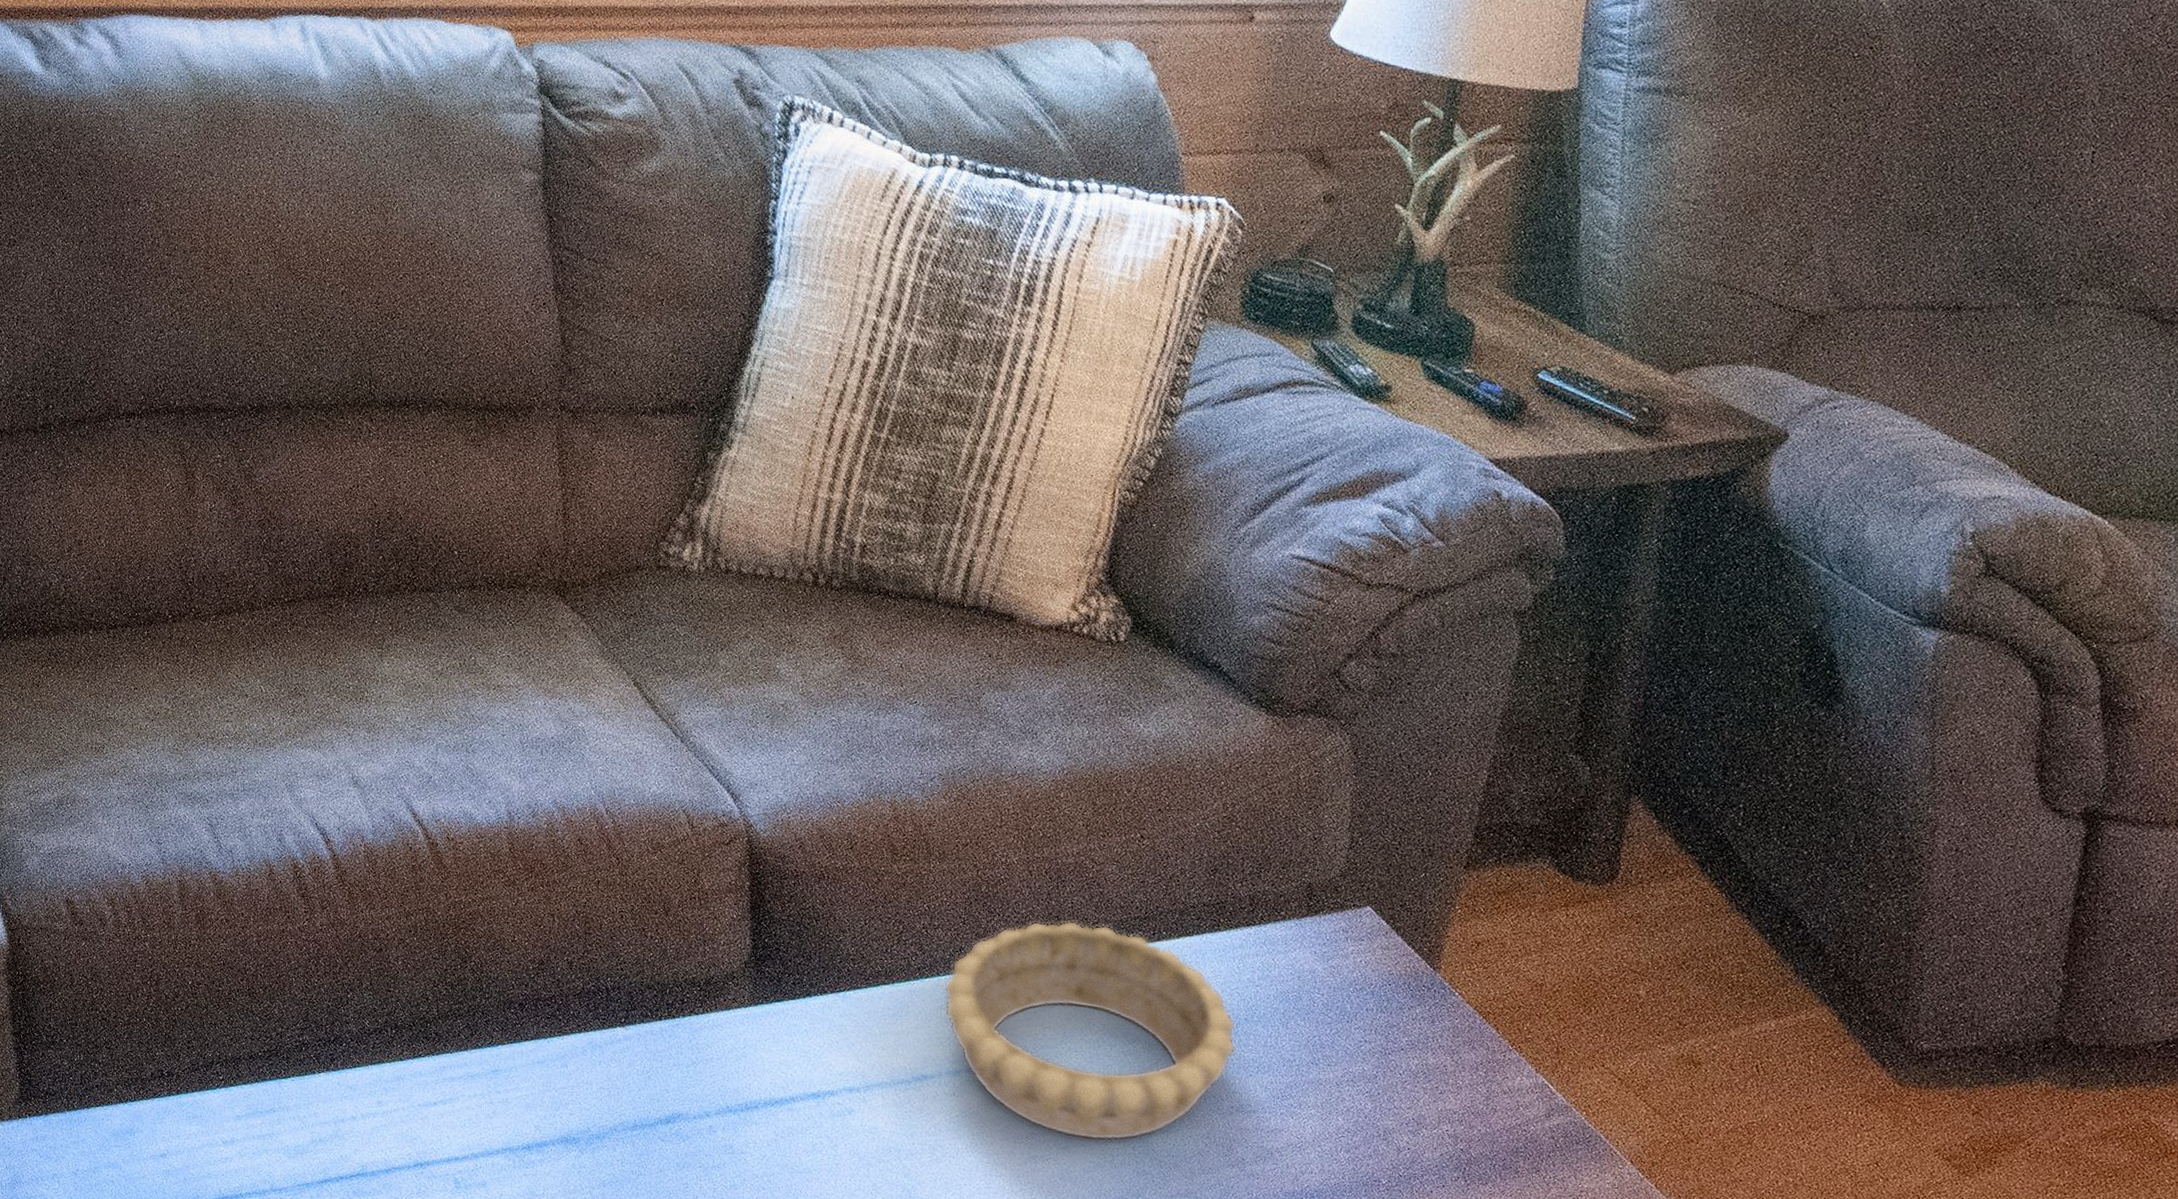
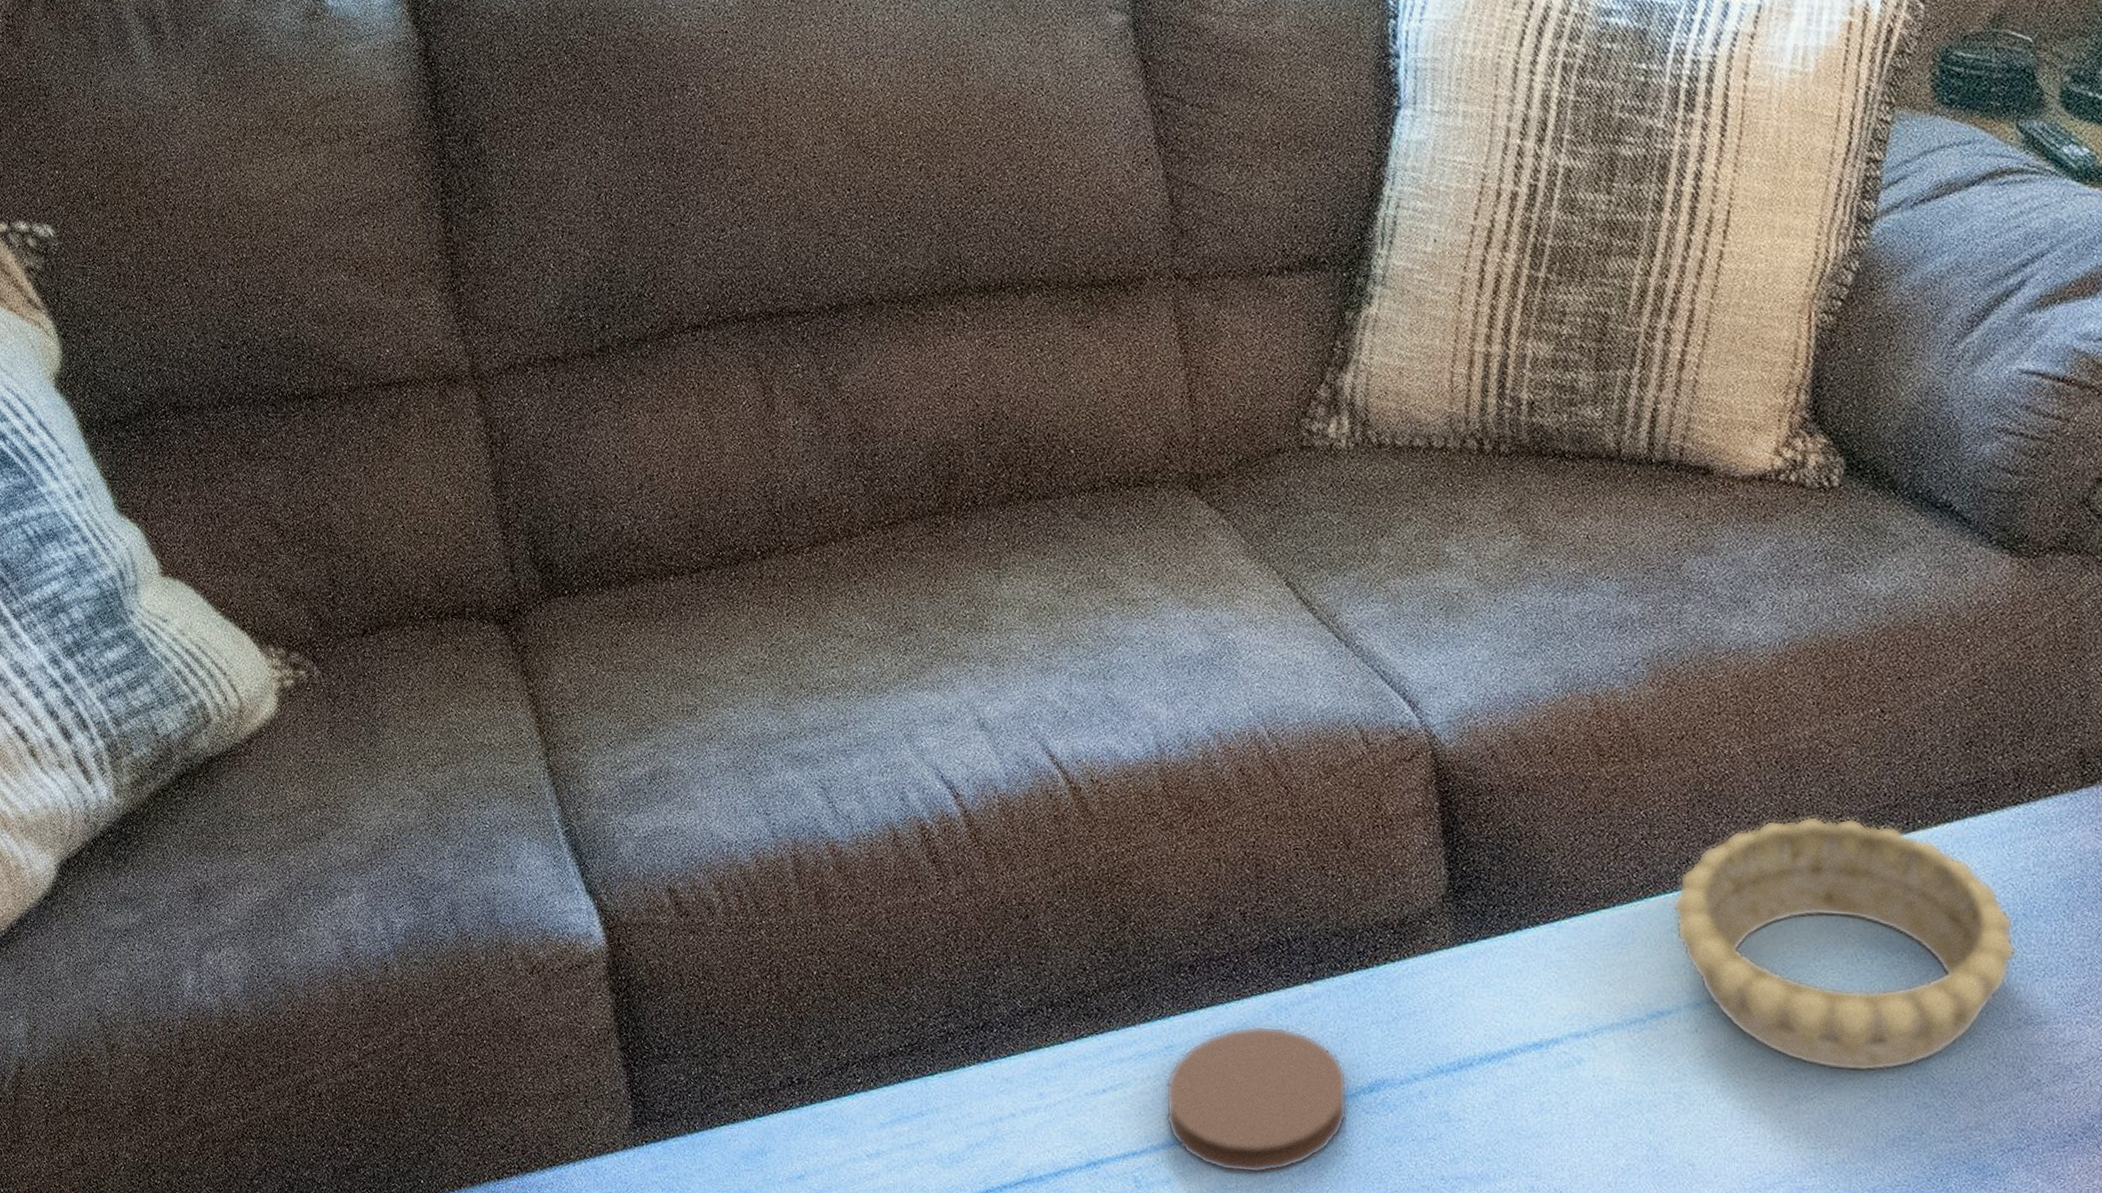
coaster: none [487,1058,648,1185] -> present [1165,1025,1348,1174]

